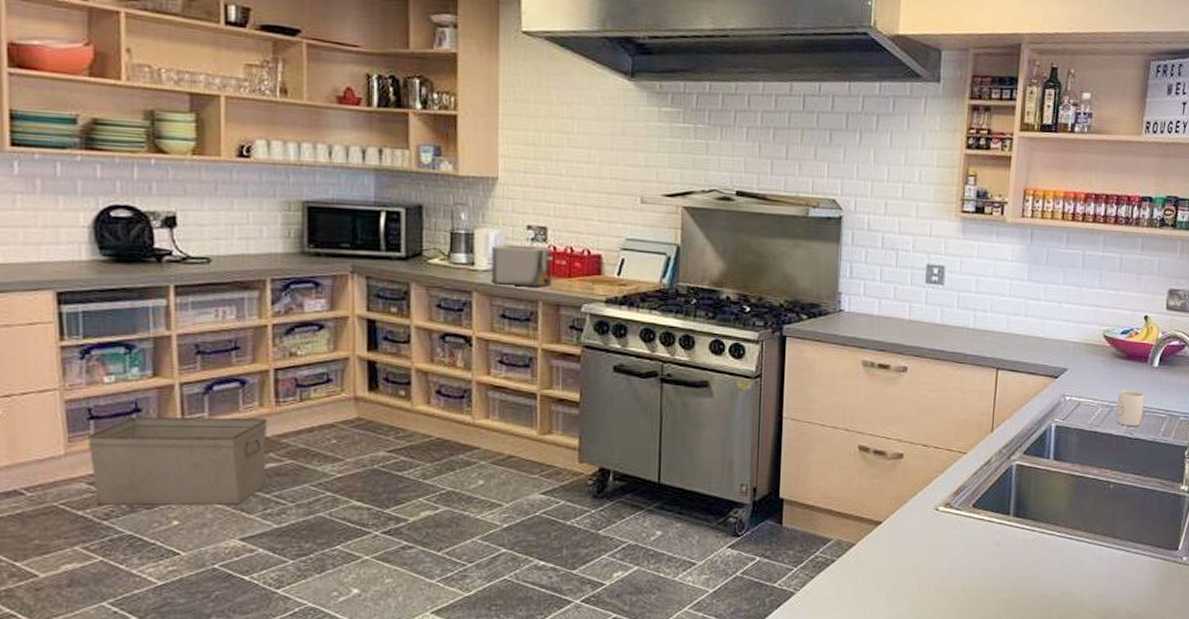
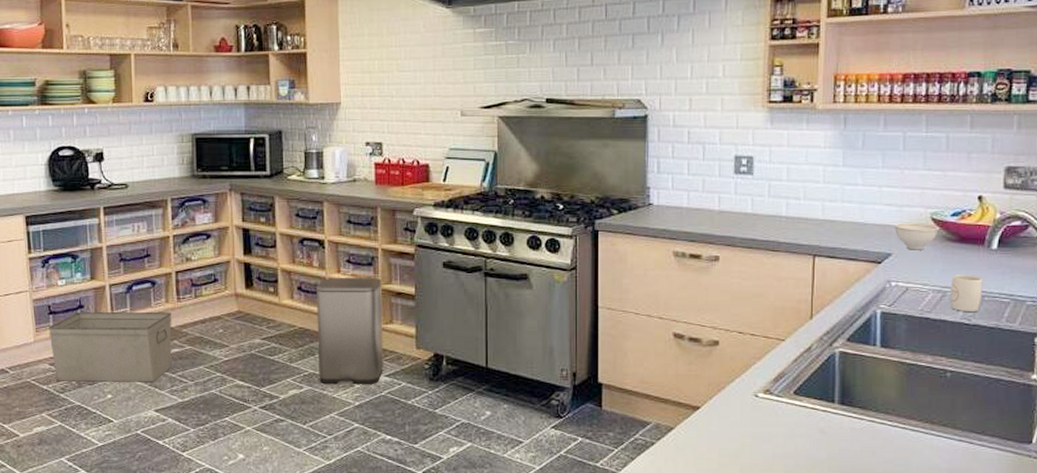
pedal bin: none [459,380,541,506] -> present [316,277,383,386]
toaster: present [491,244,553,288] -> none [338,159,388,196]
bowl: none [1071,339,1111,366] -> present [895,223,940,250]

